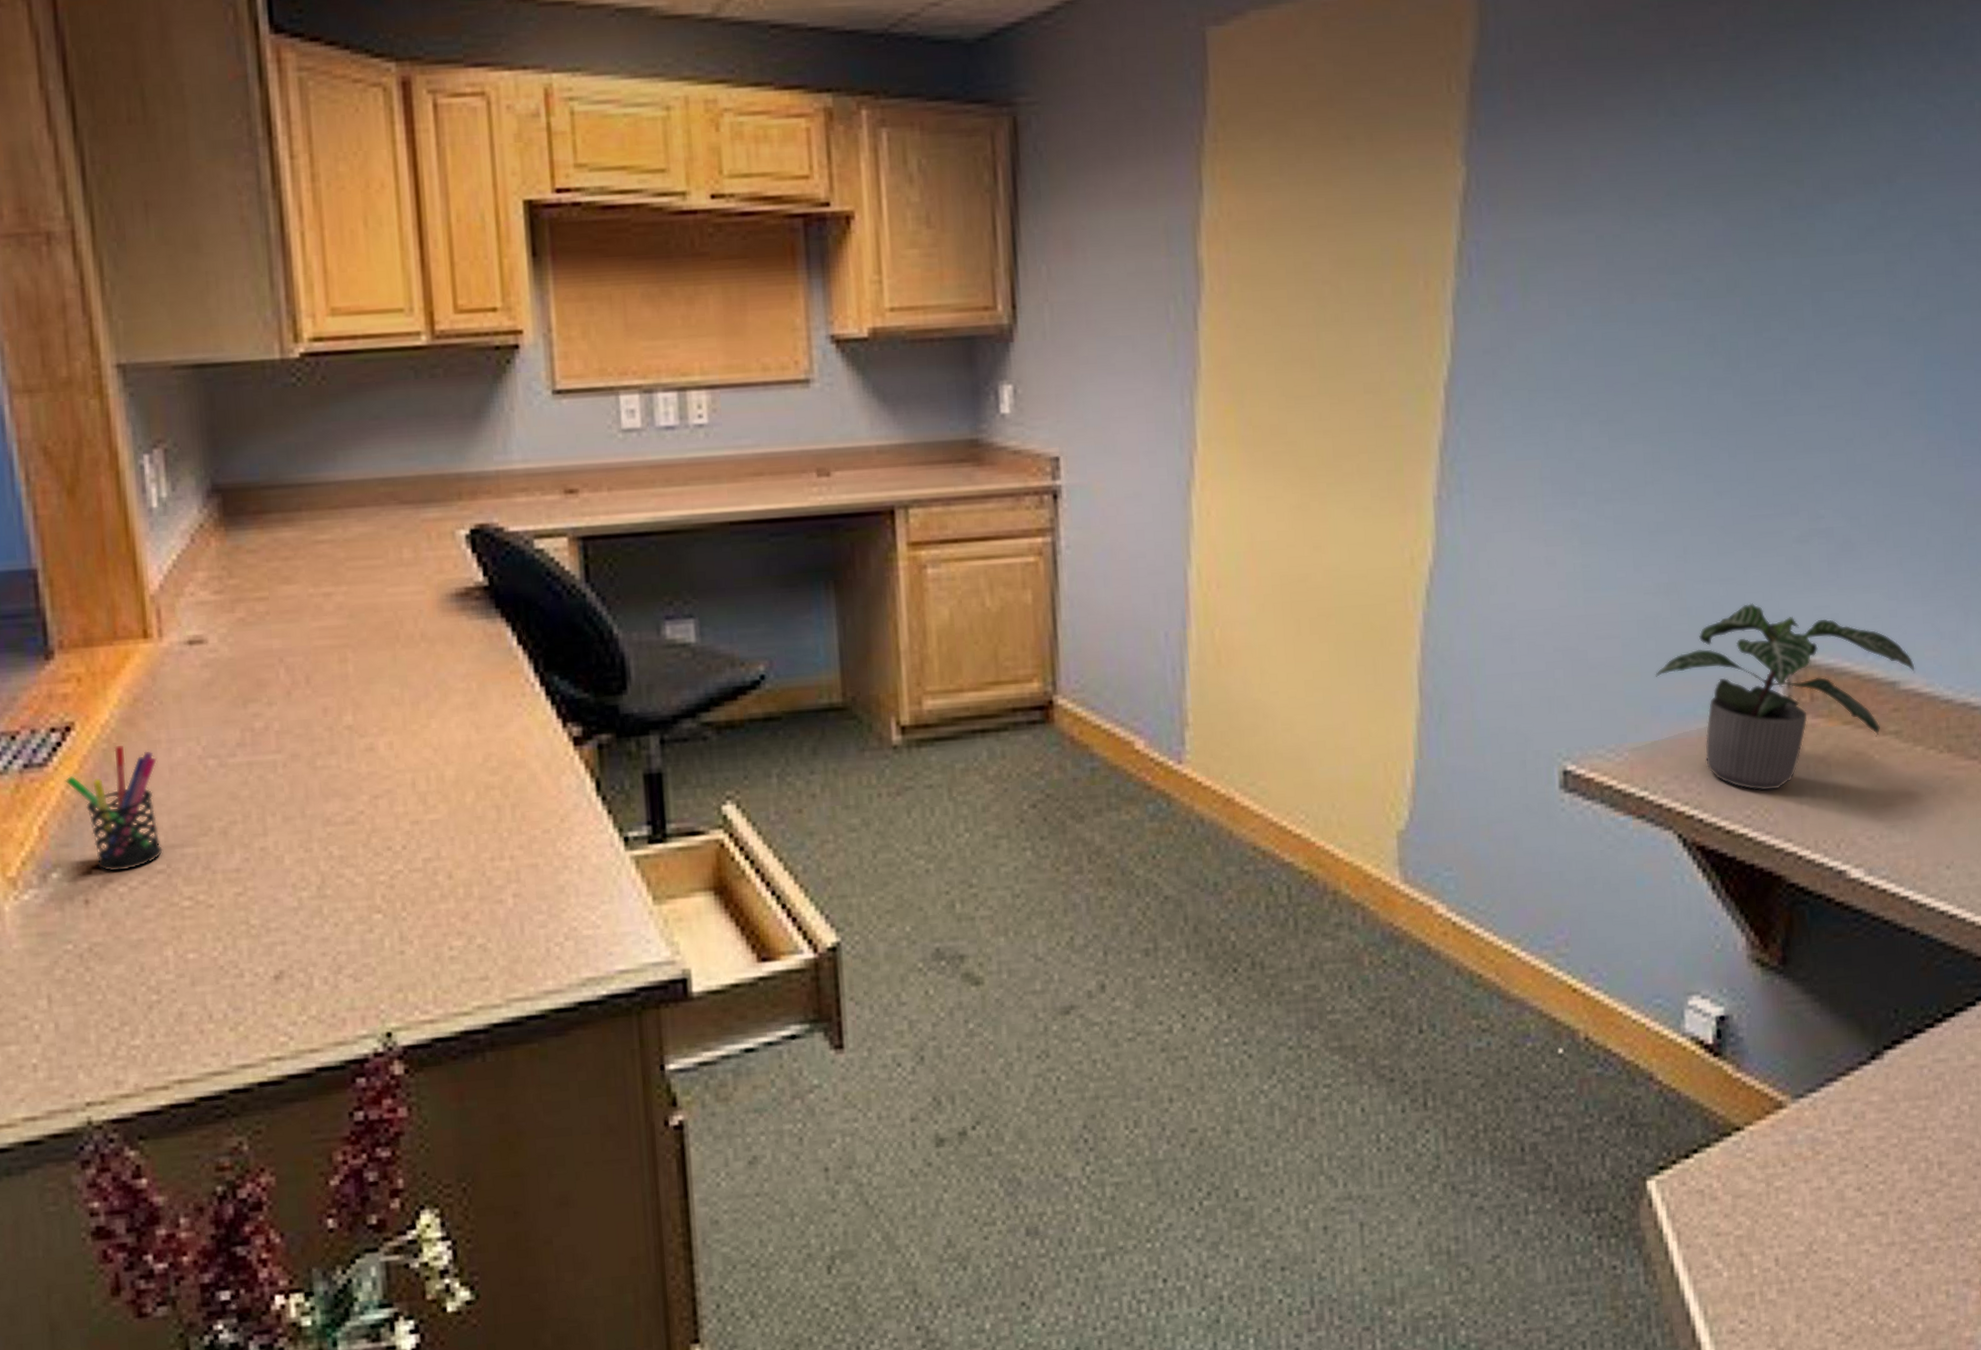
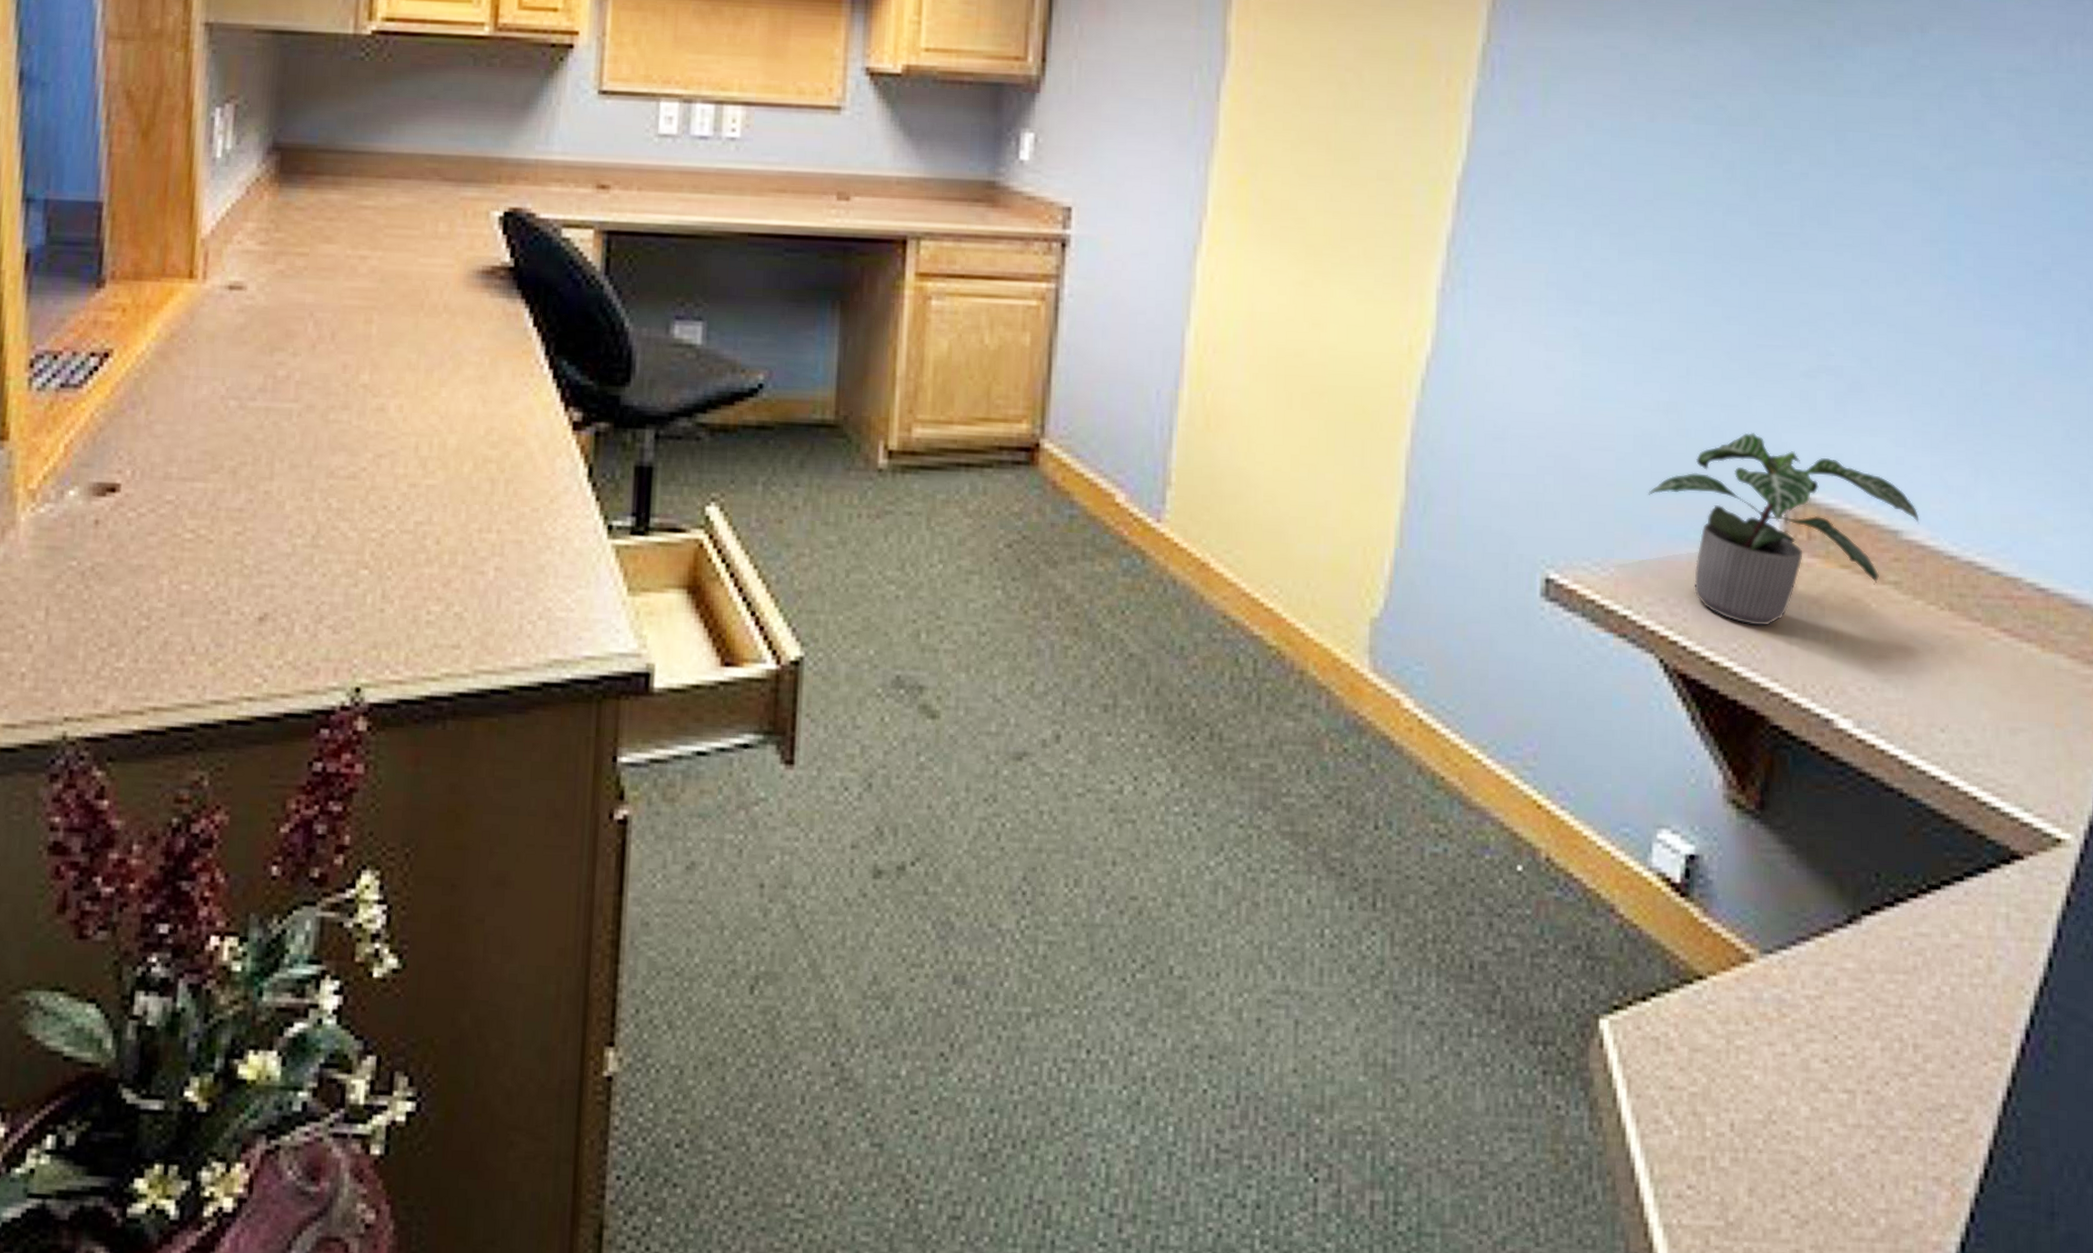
pen holder: present [65,746,163,872] -> none [95,377,183,497]

